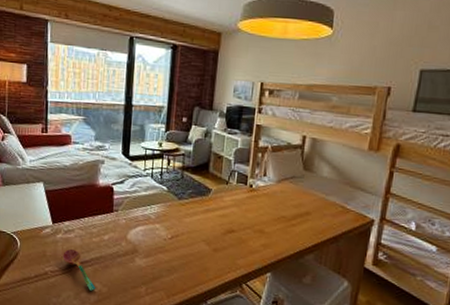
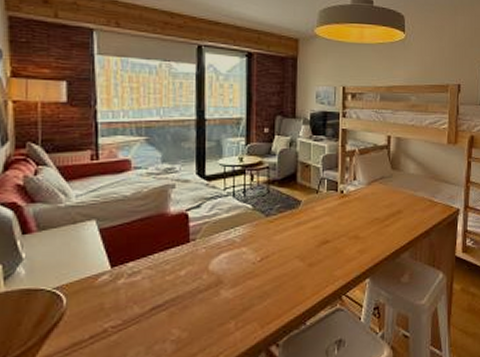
soupspoon: present [62,248,96,291] -> none [127,294,173,340]

